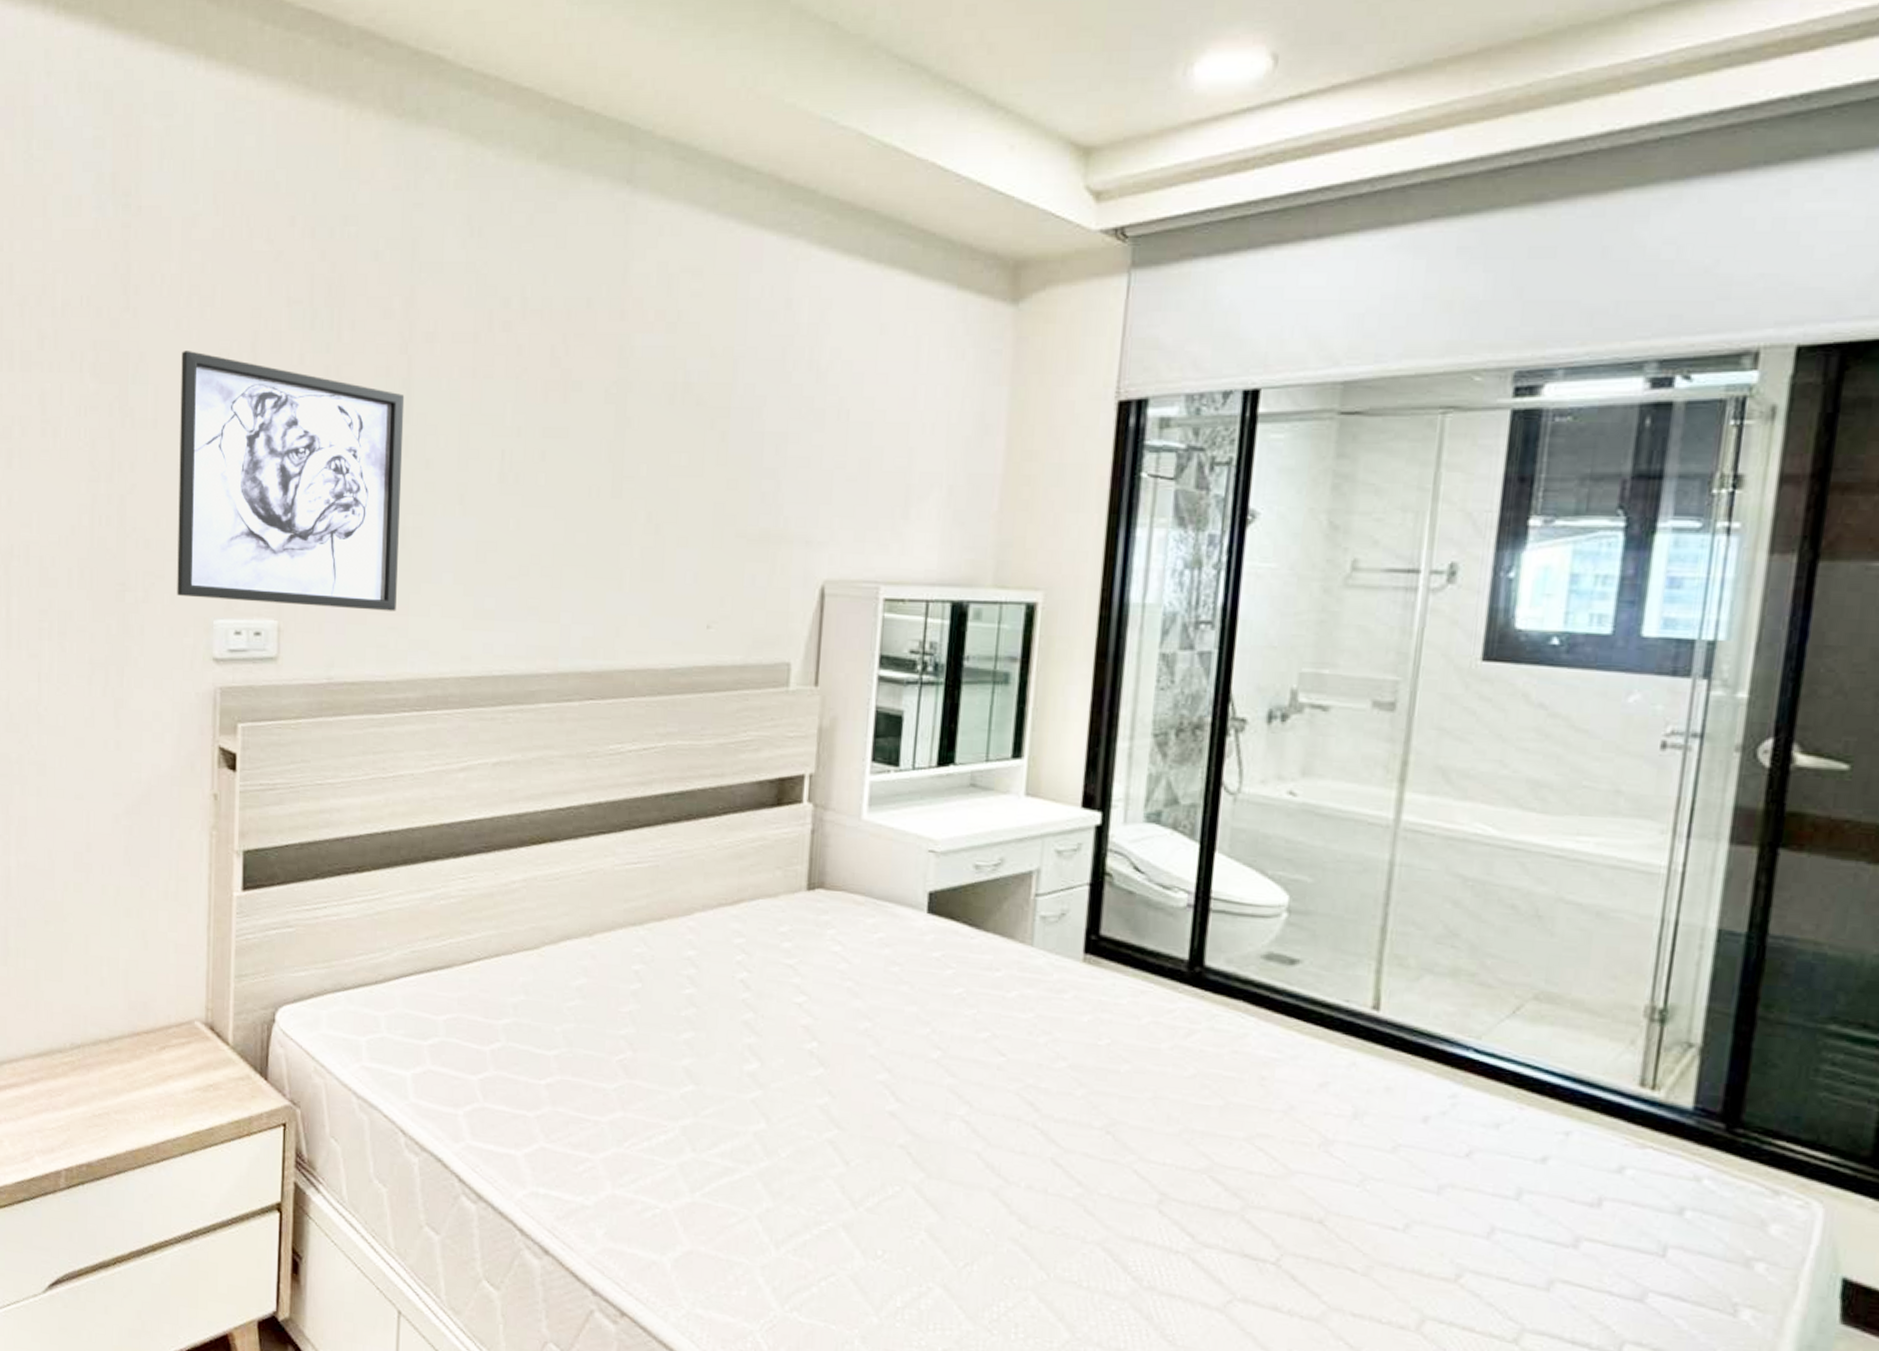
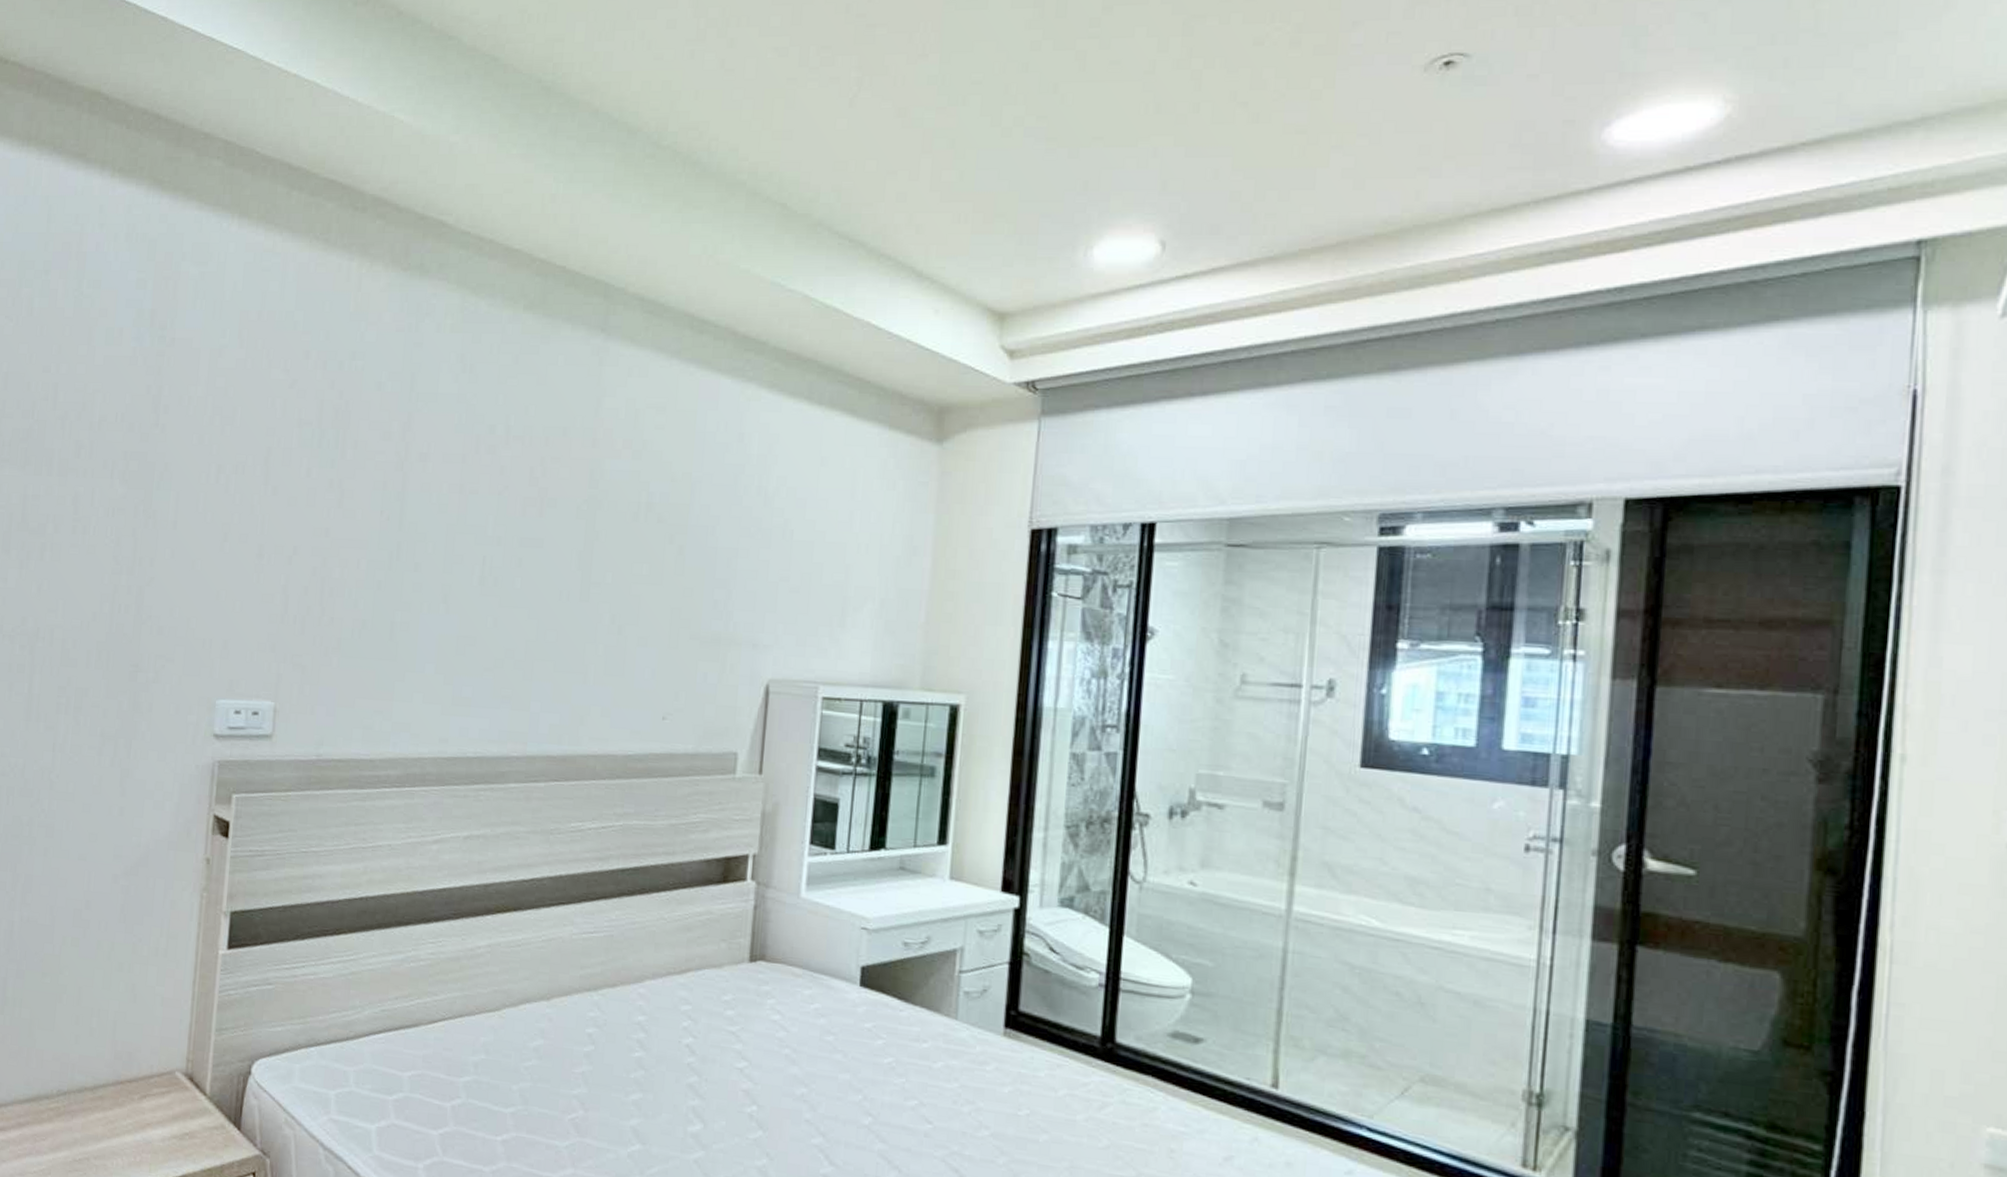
wall art: present [177,351,405,611] -> none [184,462,399,697]

